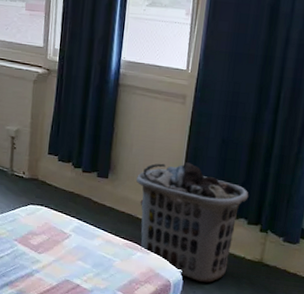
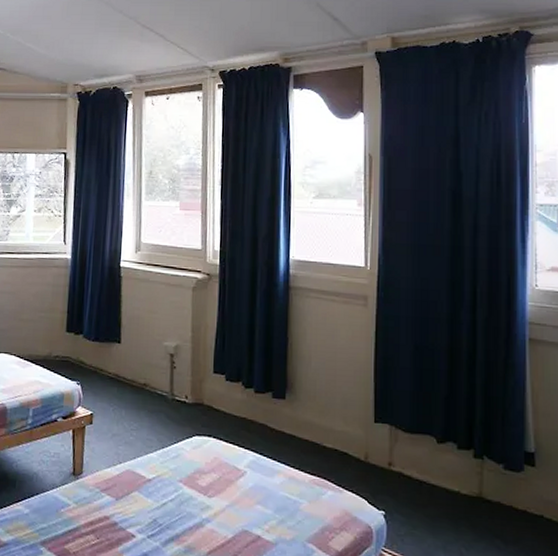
clothes hamper: present [136,162,249,283] -> none [319,375,455,528]

